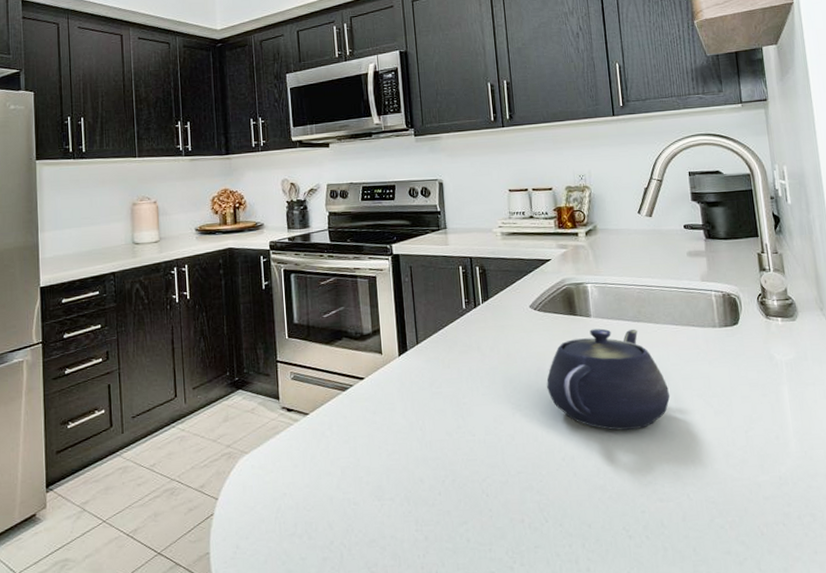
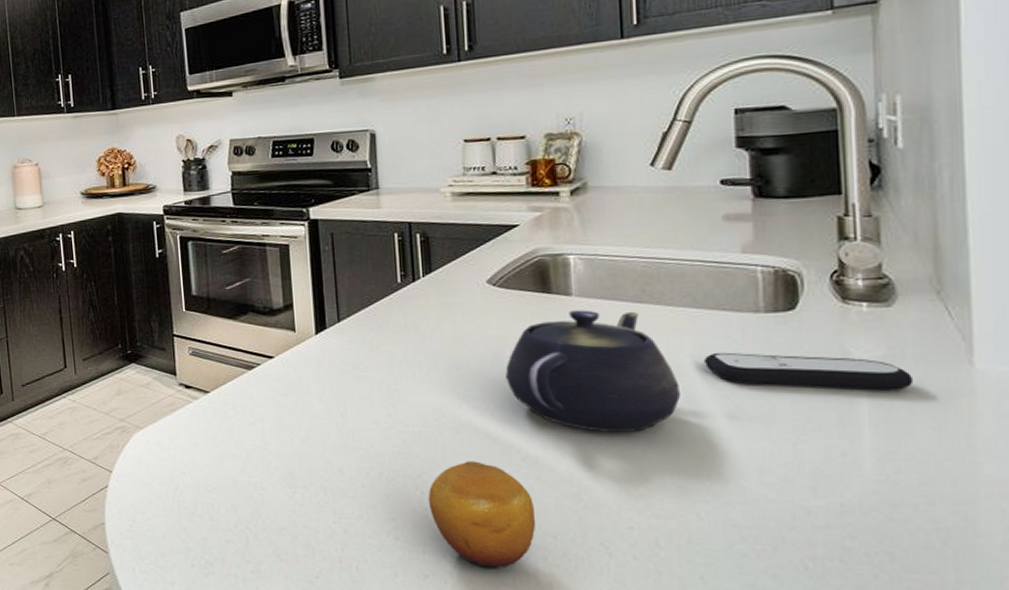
fruit: none [492,463,575,561] -> present [428,461,536,569]
remote control: none [683,359,814,386] -> present [703,352,914,391]

